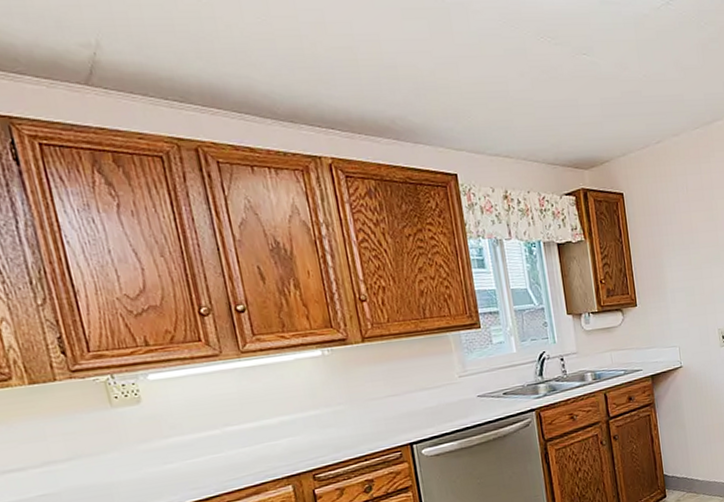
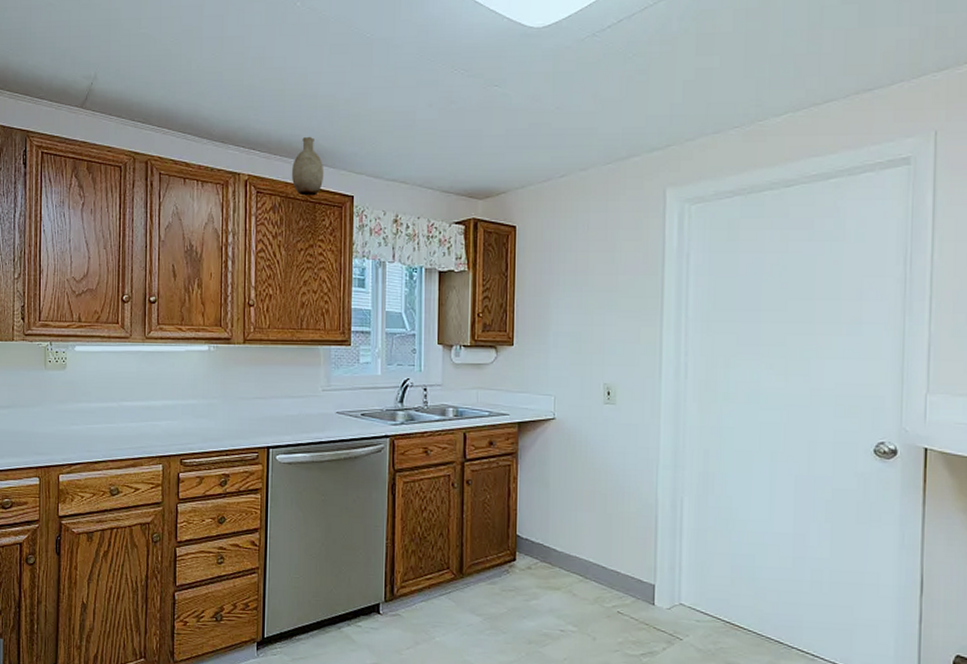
decorative vase: none [381,111,421,178] -> present [291,136,324,196]

